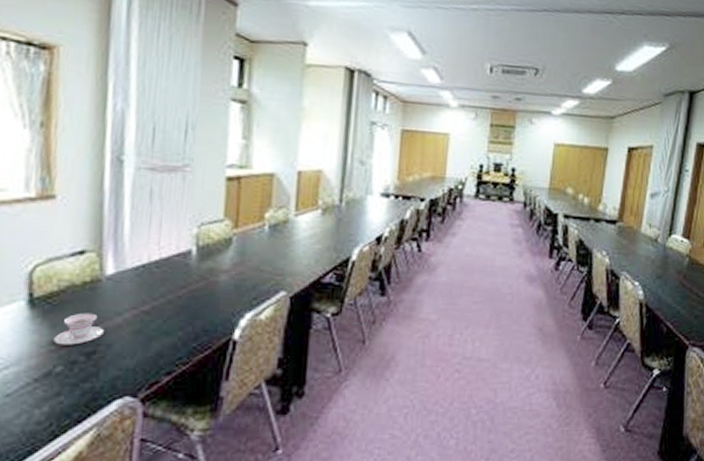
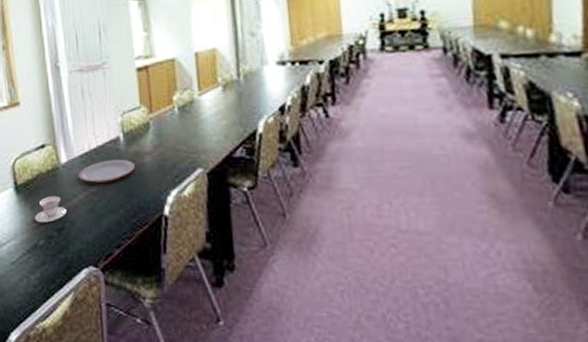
plate: none [127,275,206,300] -> present [78,159,135,183]

